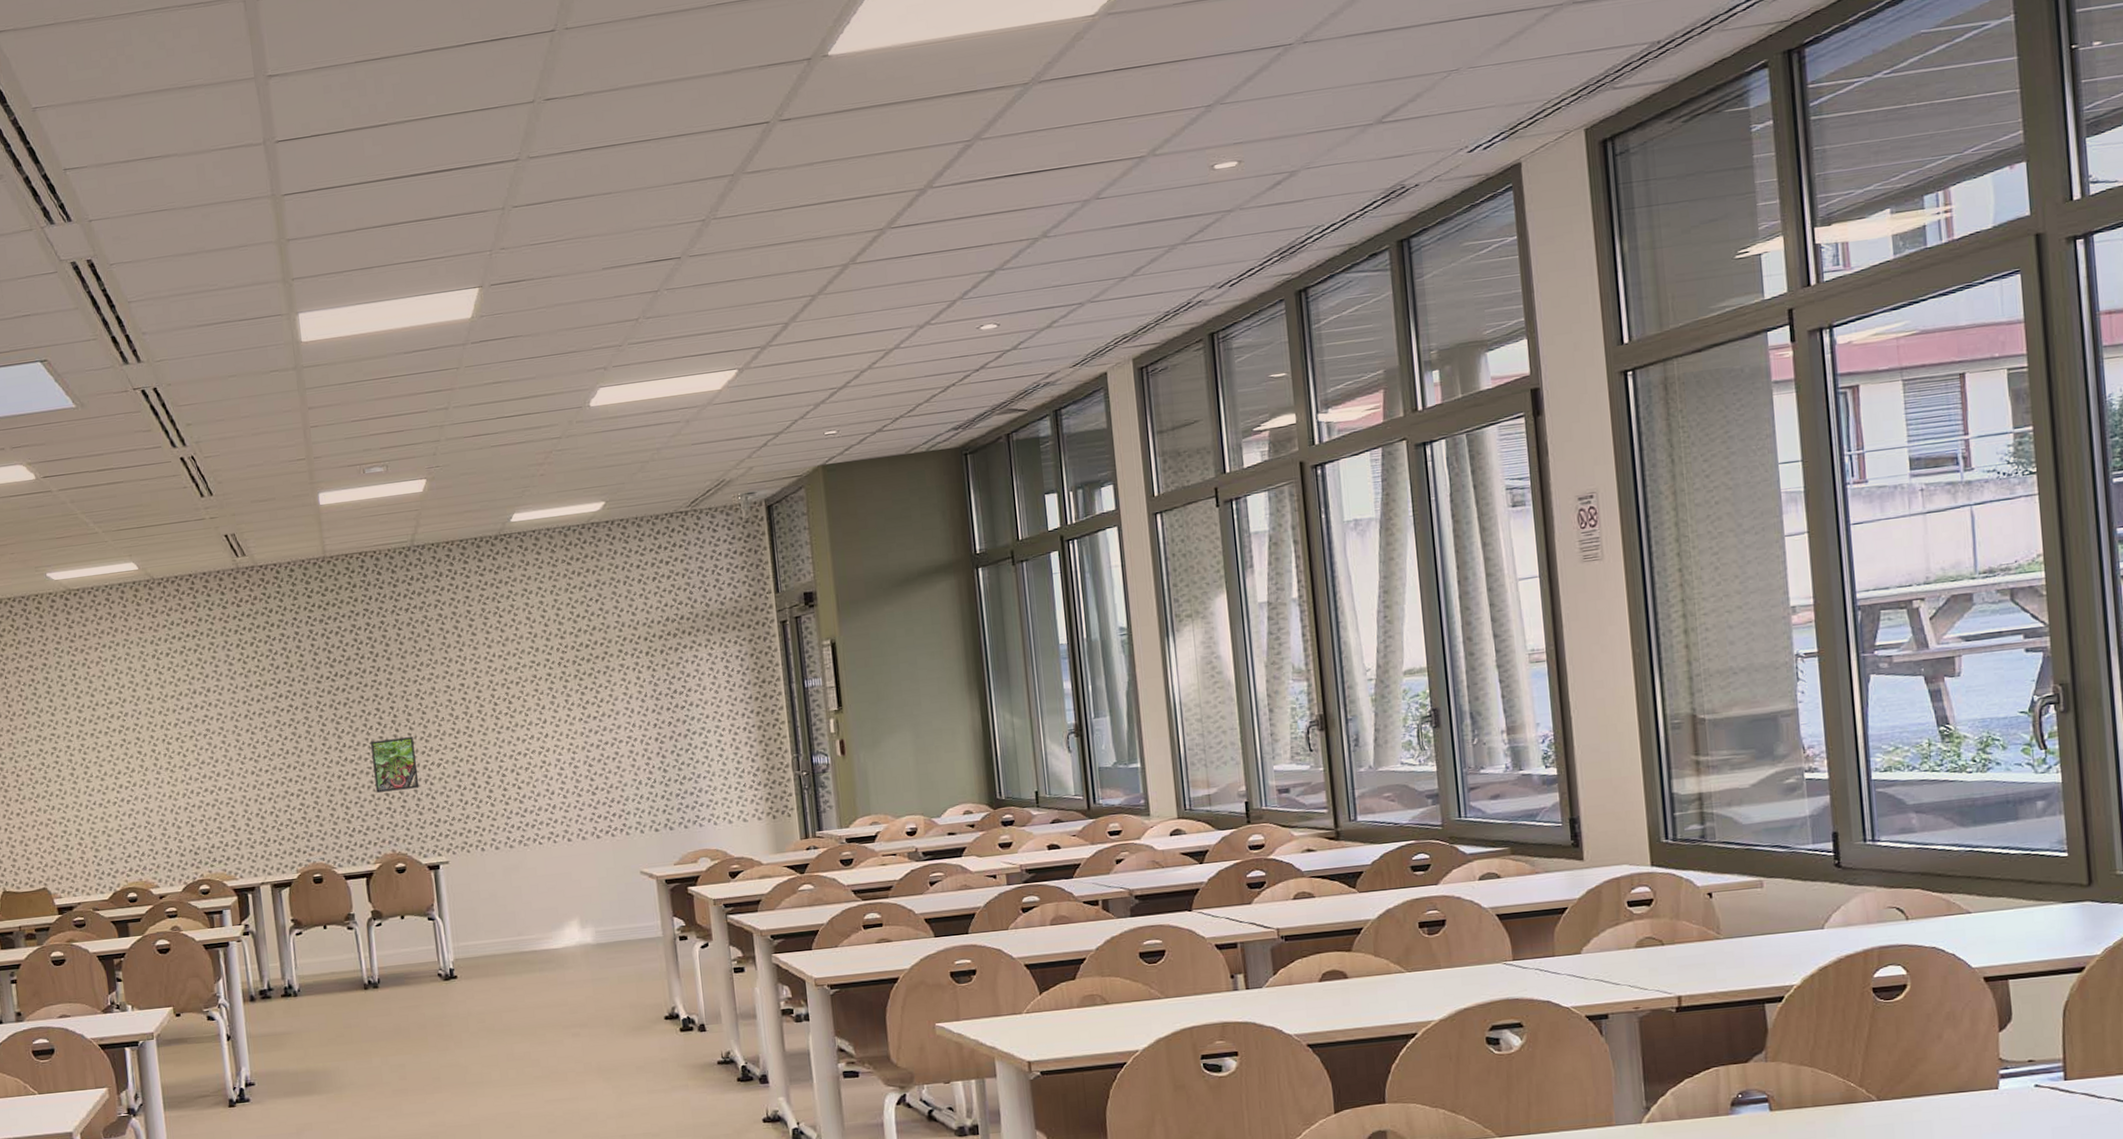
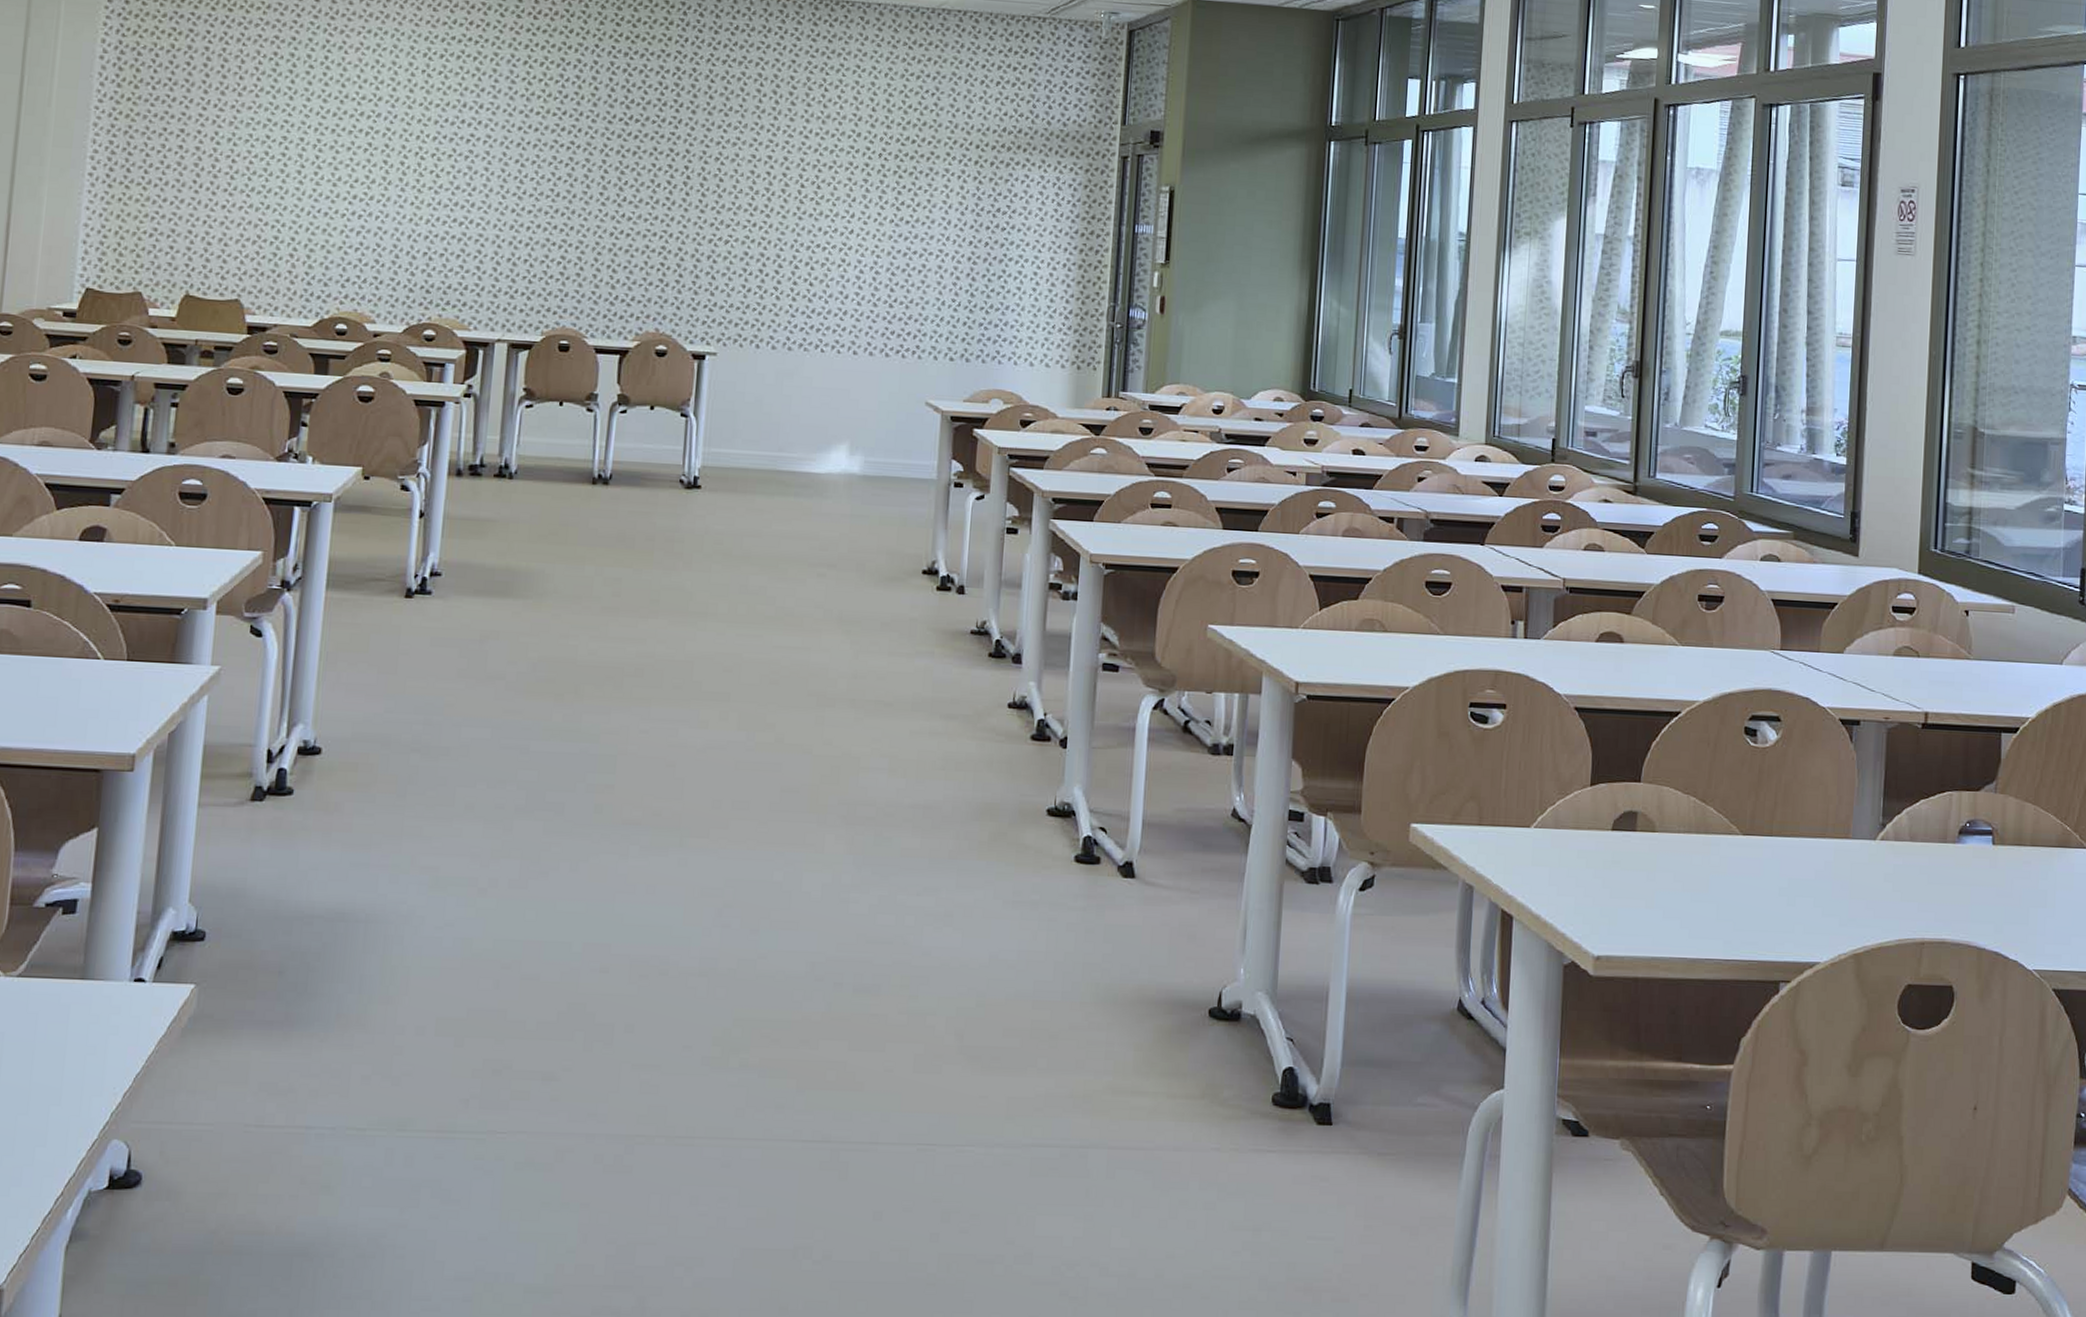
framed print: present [371,737,420,793] -> none [650,201,704,264]

